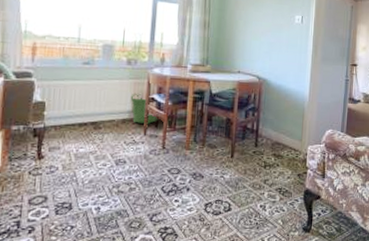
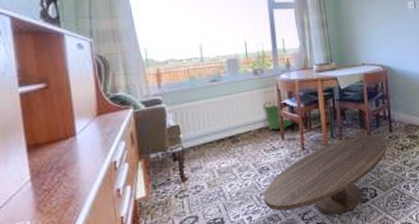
coffee table: none [115,145,250,221] -> present [263,134,387,215]

